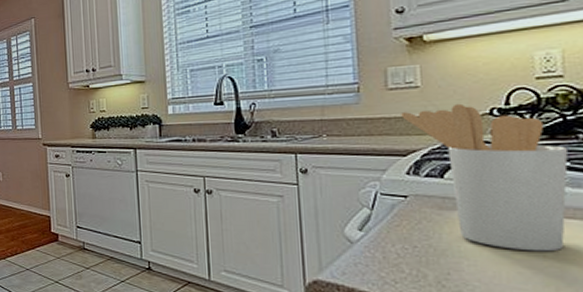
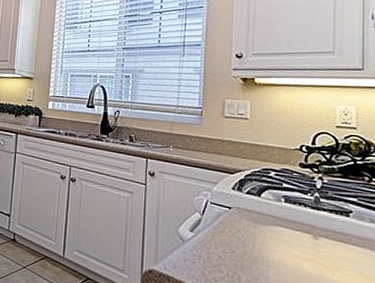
utensil holder: present [401,103,568,252] -> none [233,137,355,272]

